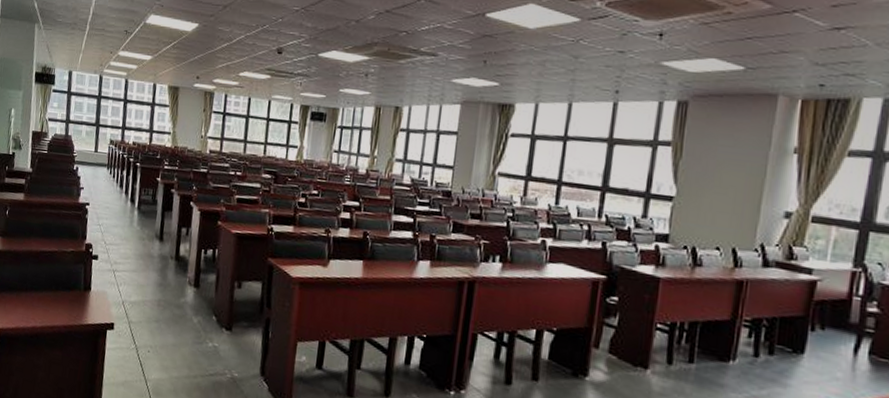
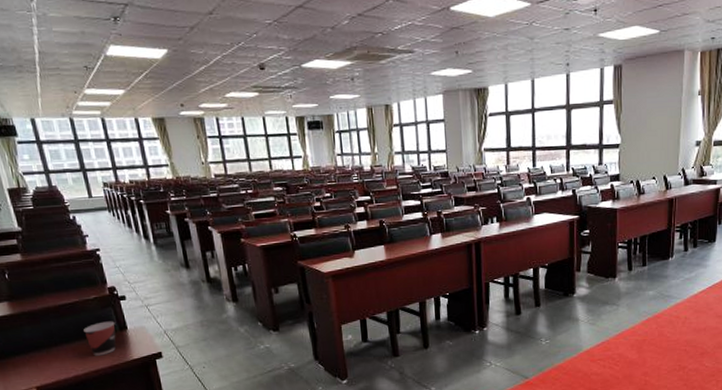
cup: none [53,277,82,313] -> present [83,321,117,356]

